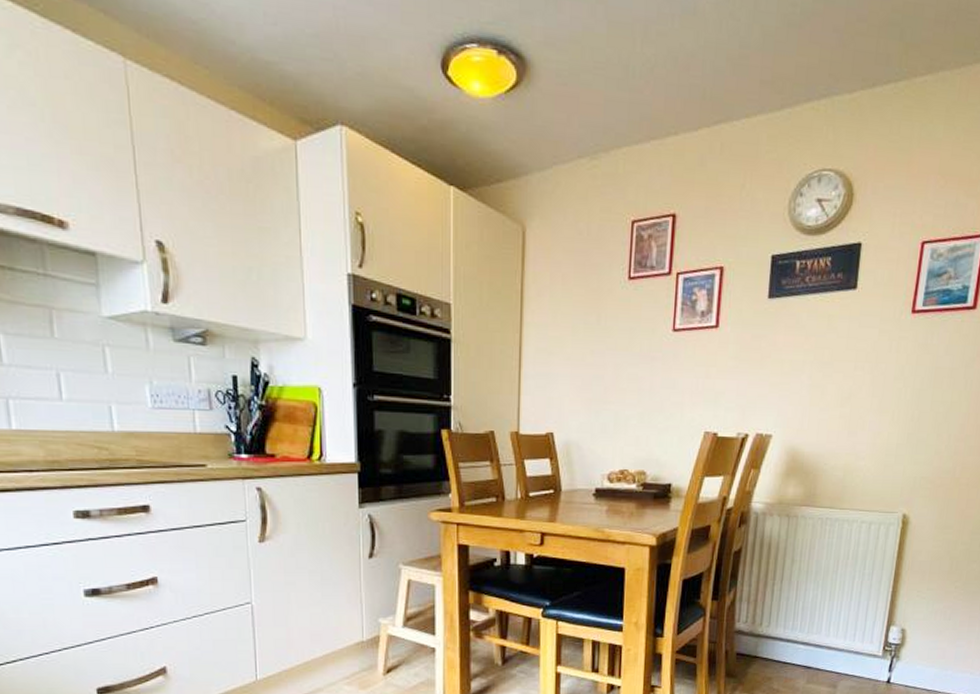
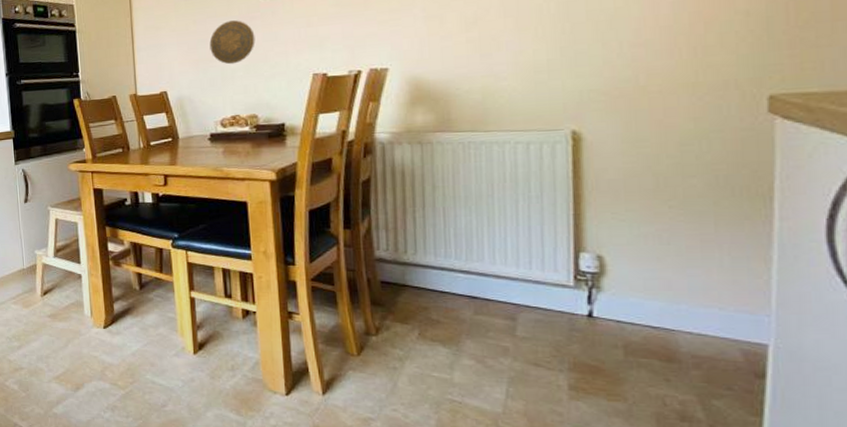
decorative plate: none [605,357,654,410] -> present [209,20,255,65]

